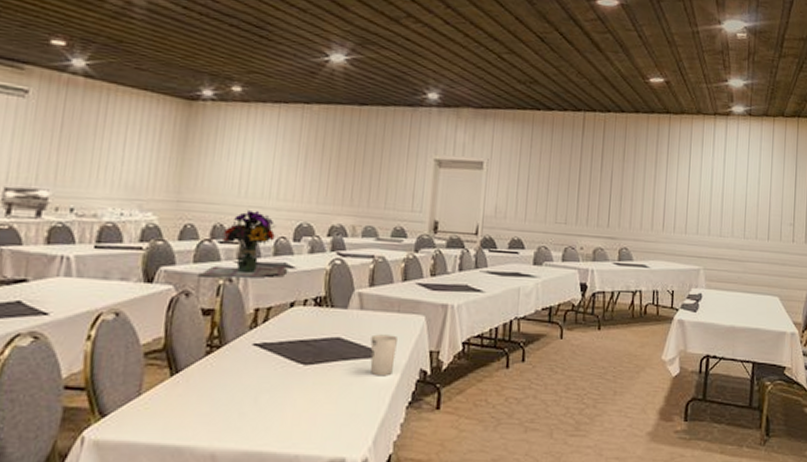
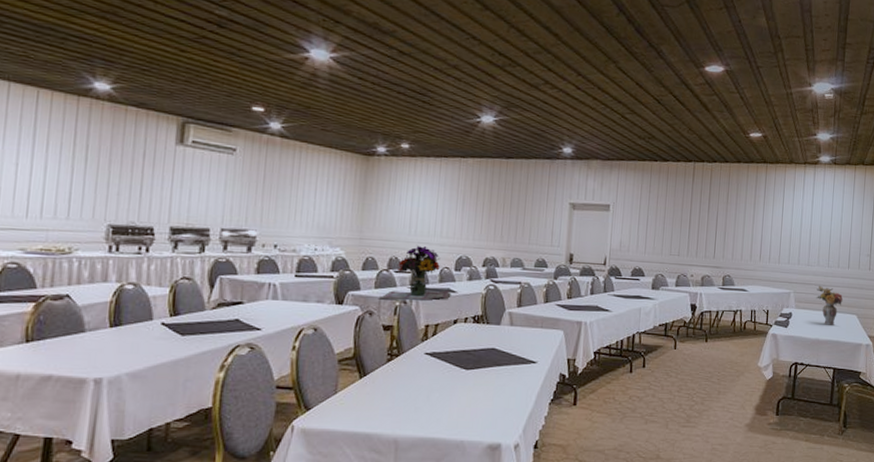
cup: present [370,334,397,377] -> none [519,345,541,379]
flower arrangement: none [730,260,762,309] -> present [816,285,843,325]

